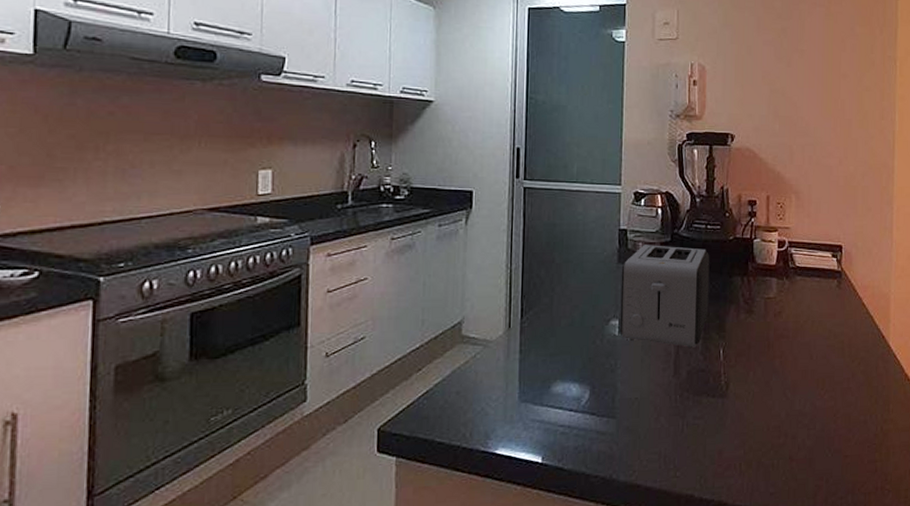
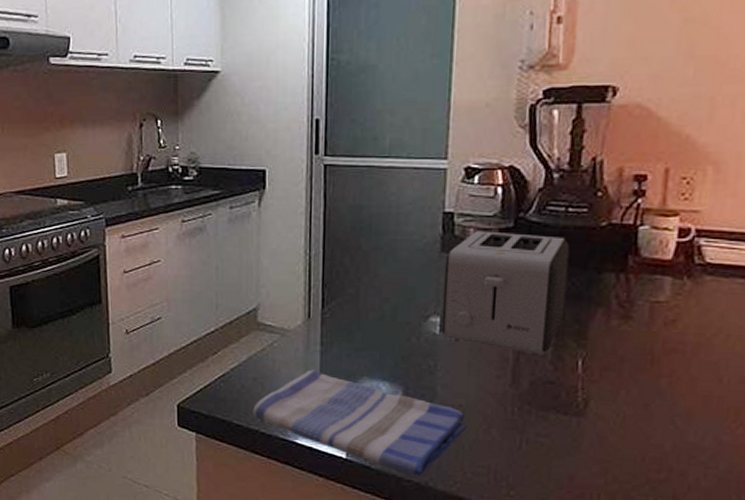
dish towel: none [455,378,642,471] -> present [253,369,467,476]

